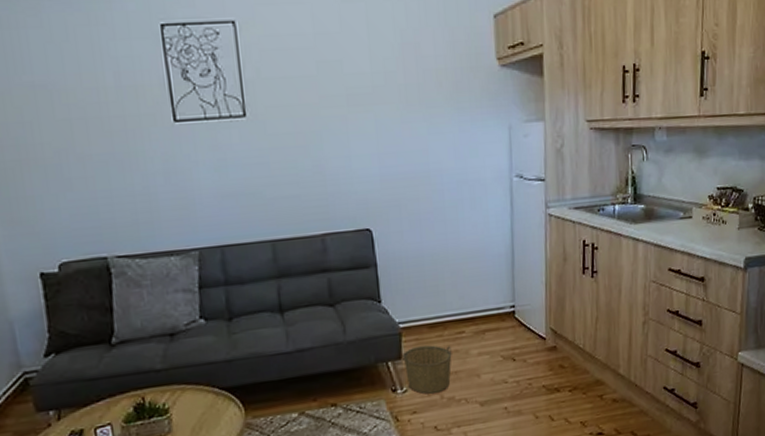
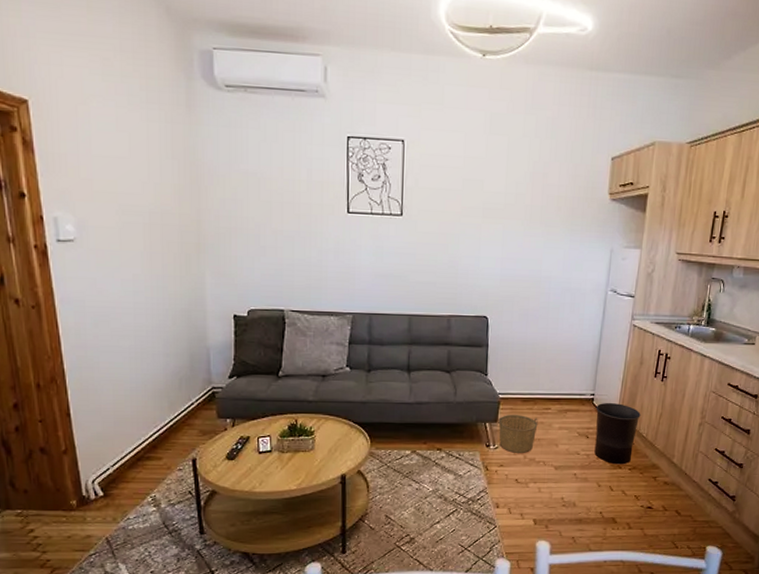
waste bin: none [518,312,573,388] -> present [594,403,641,465]

